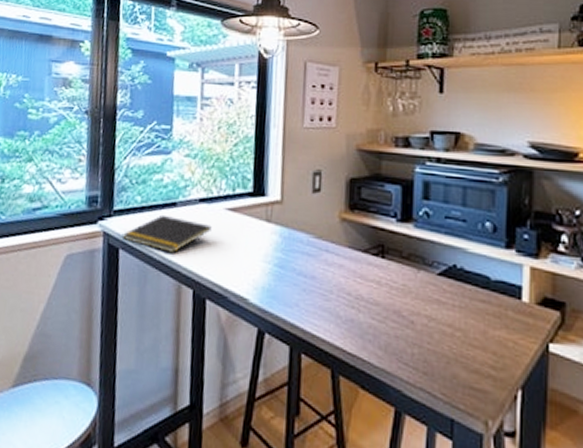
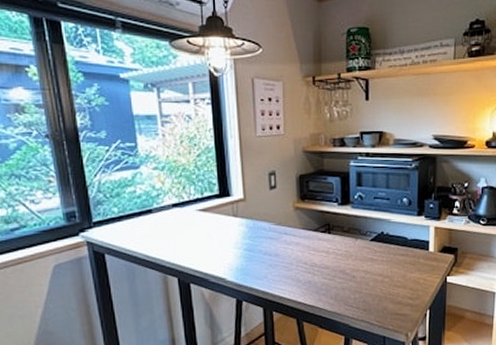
notepad: present [122,214,212,253] -> none [105,221,187,251]

